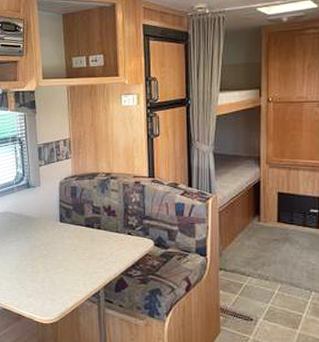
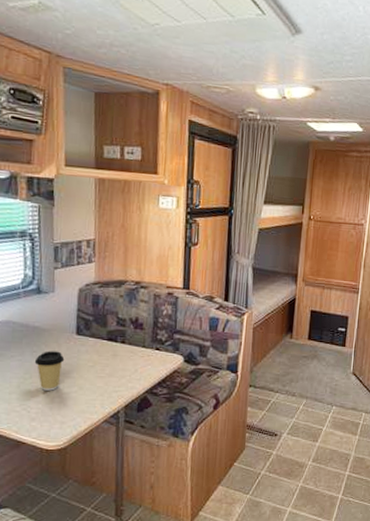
coffee cup: none [28,236,52,271] -> present [34,351,65,391]

